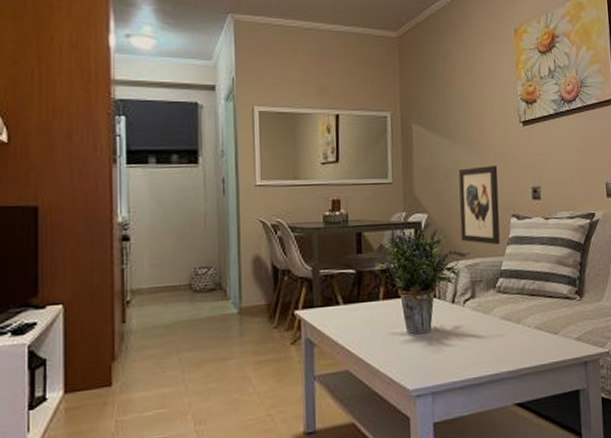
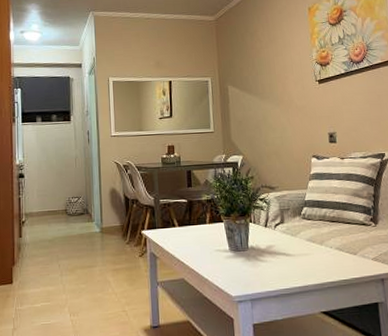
wall art: present [458,165,500,245] -> none [266,116,303,180]

